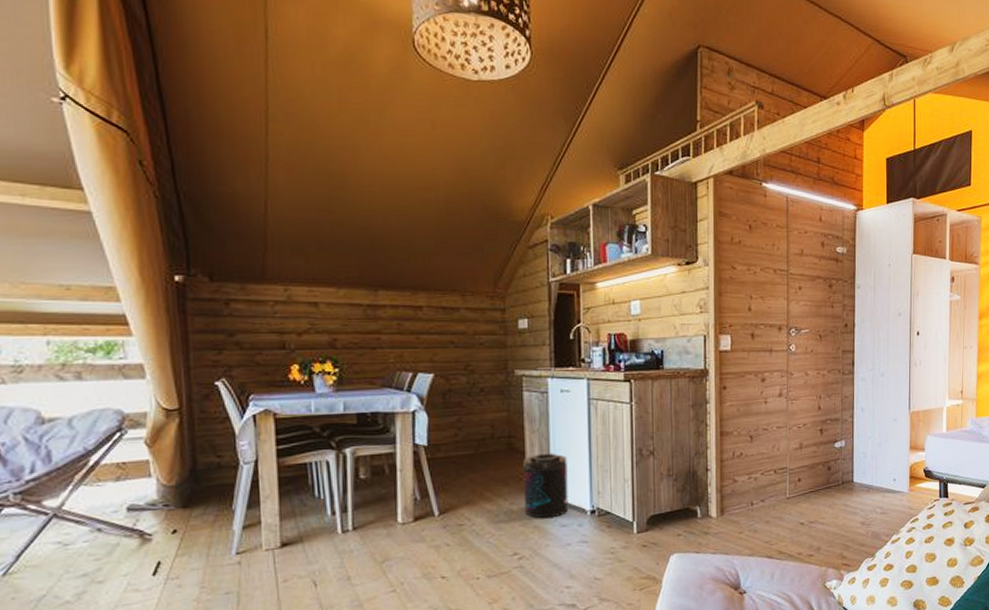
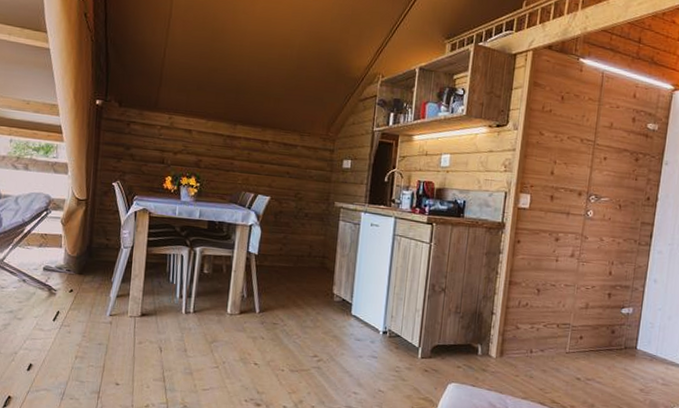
supplement container: present [523,453,569,519] -> none [327,275,369,332]

